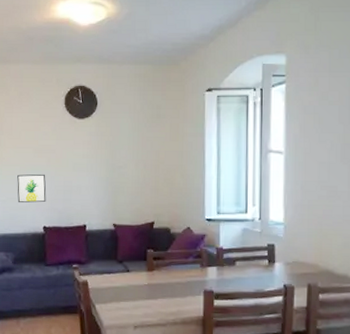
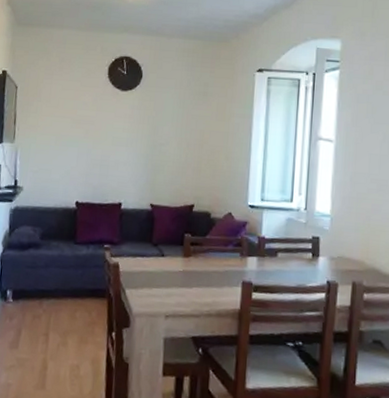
wall art: present [17,174,46,203] -> none [50,144,83,176]

